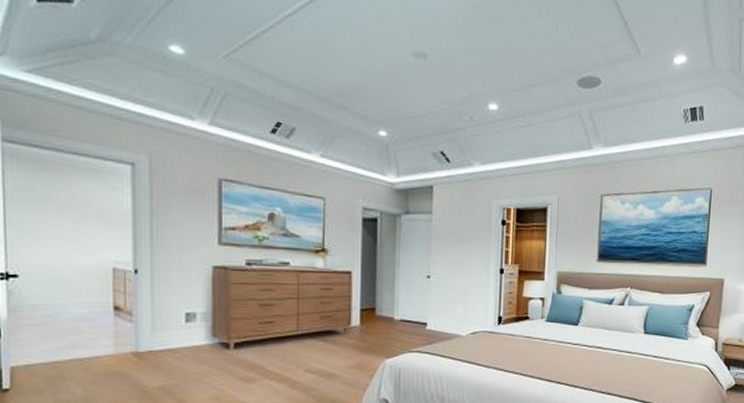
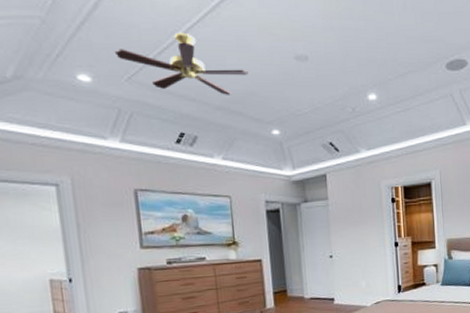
ceiling fan: none [213,11,360,87] -> present [114,32,249,95]

